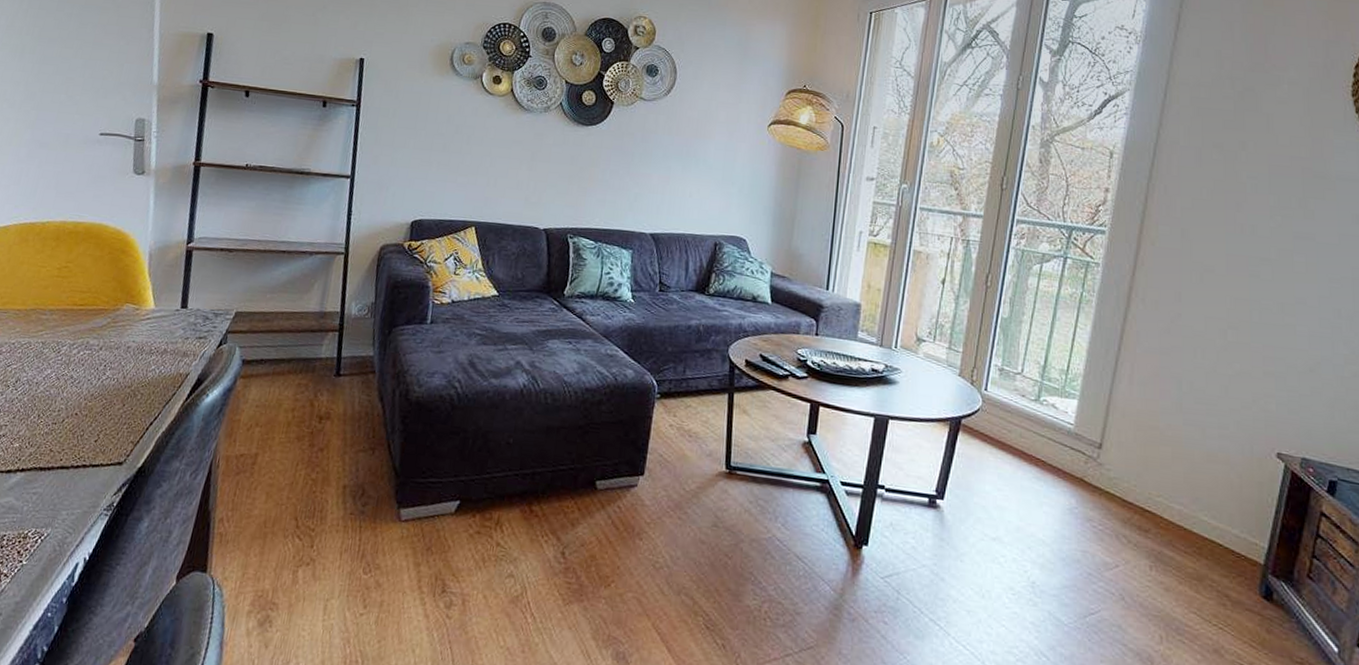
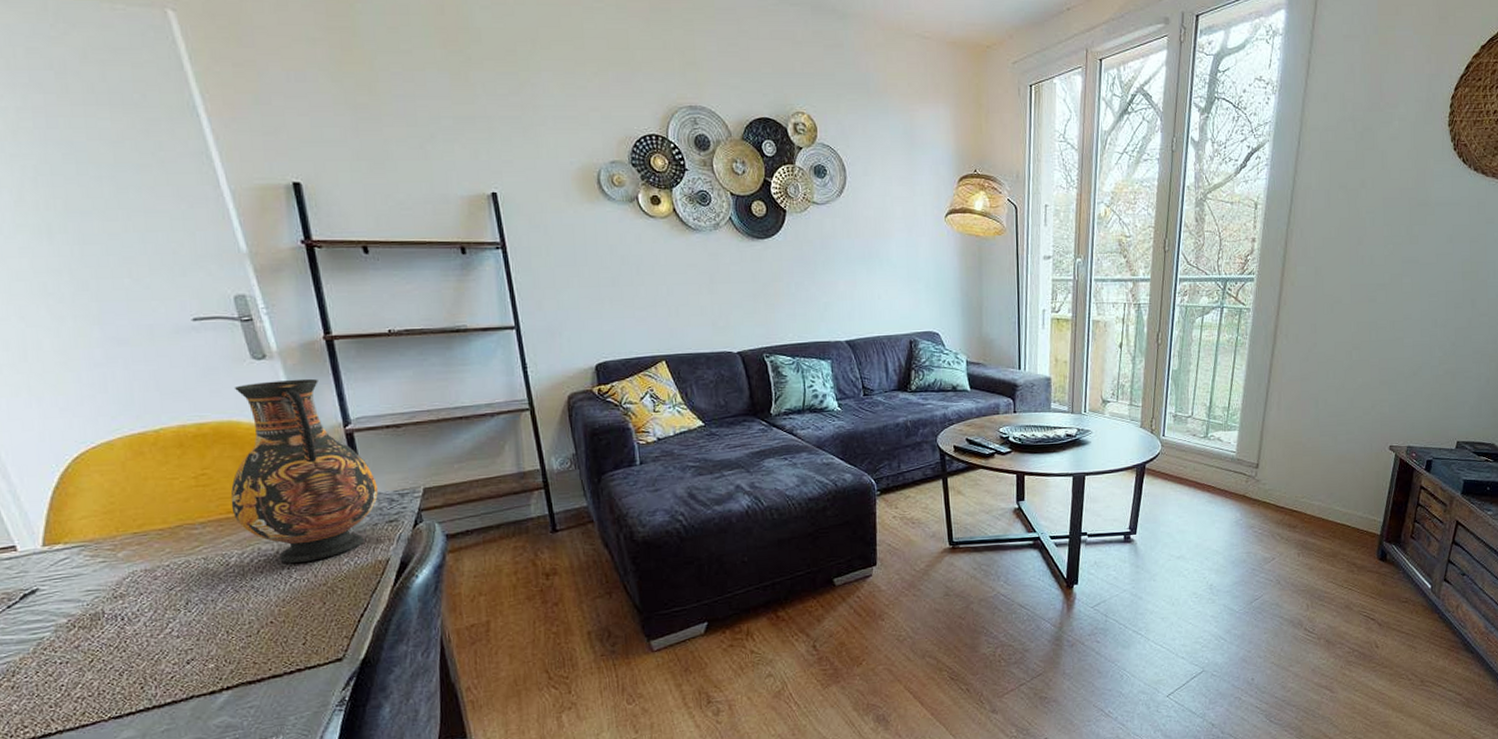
vase: none [77,194,199,363] -> present [230,378,378,563]

